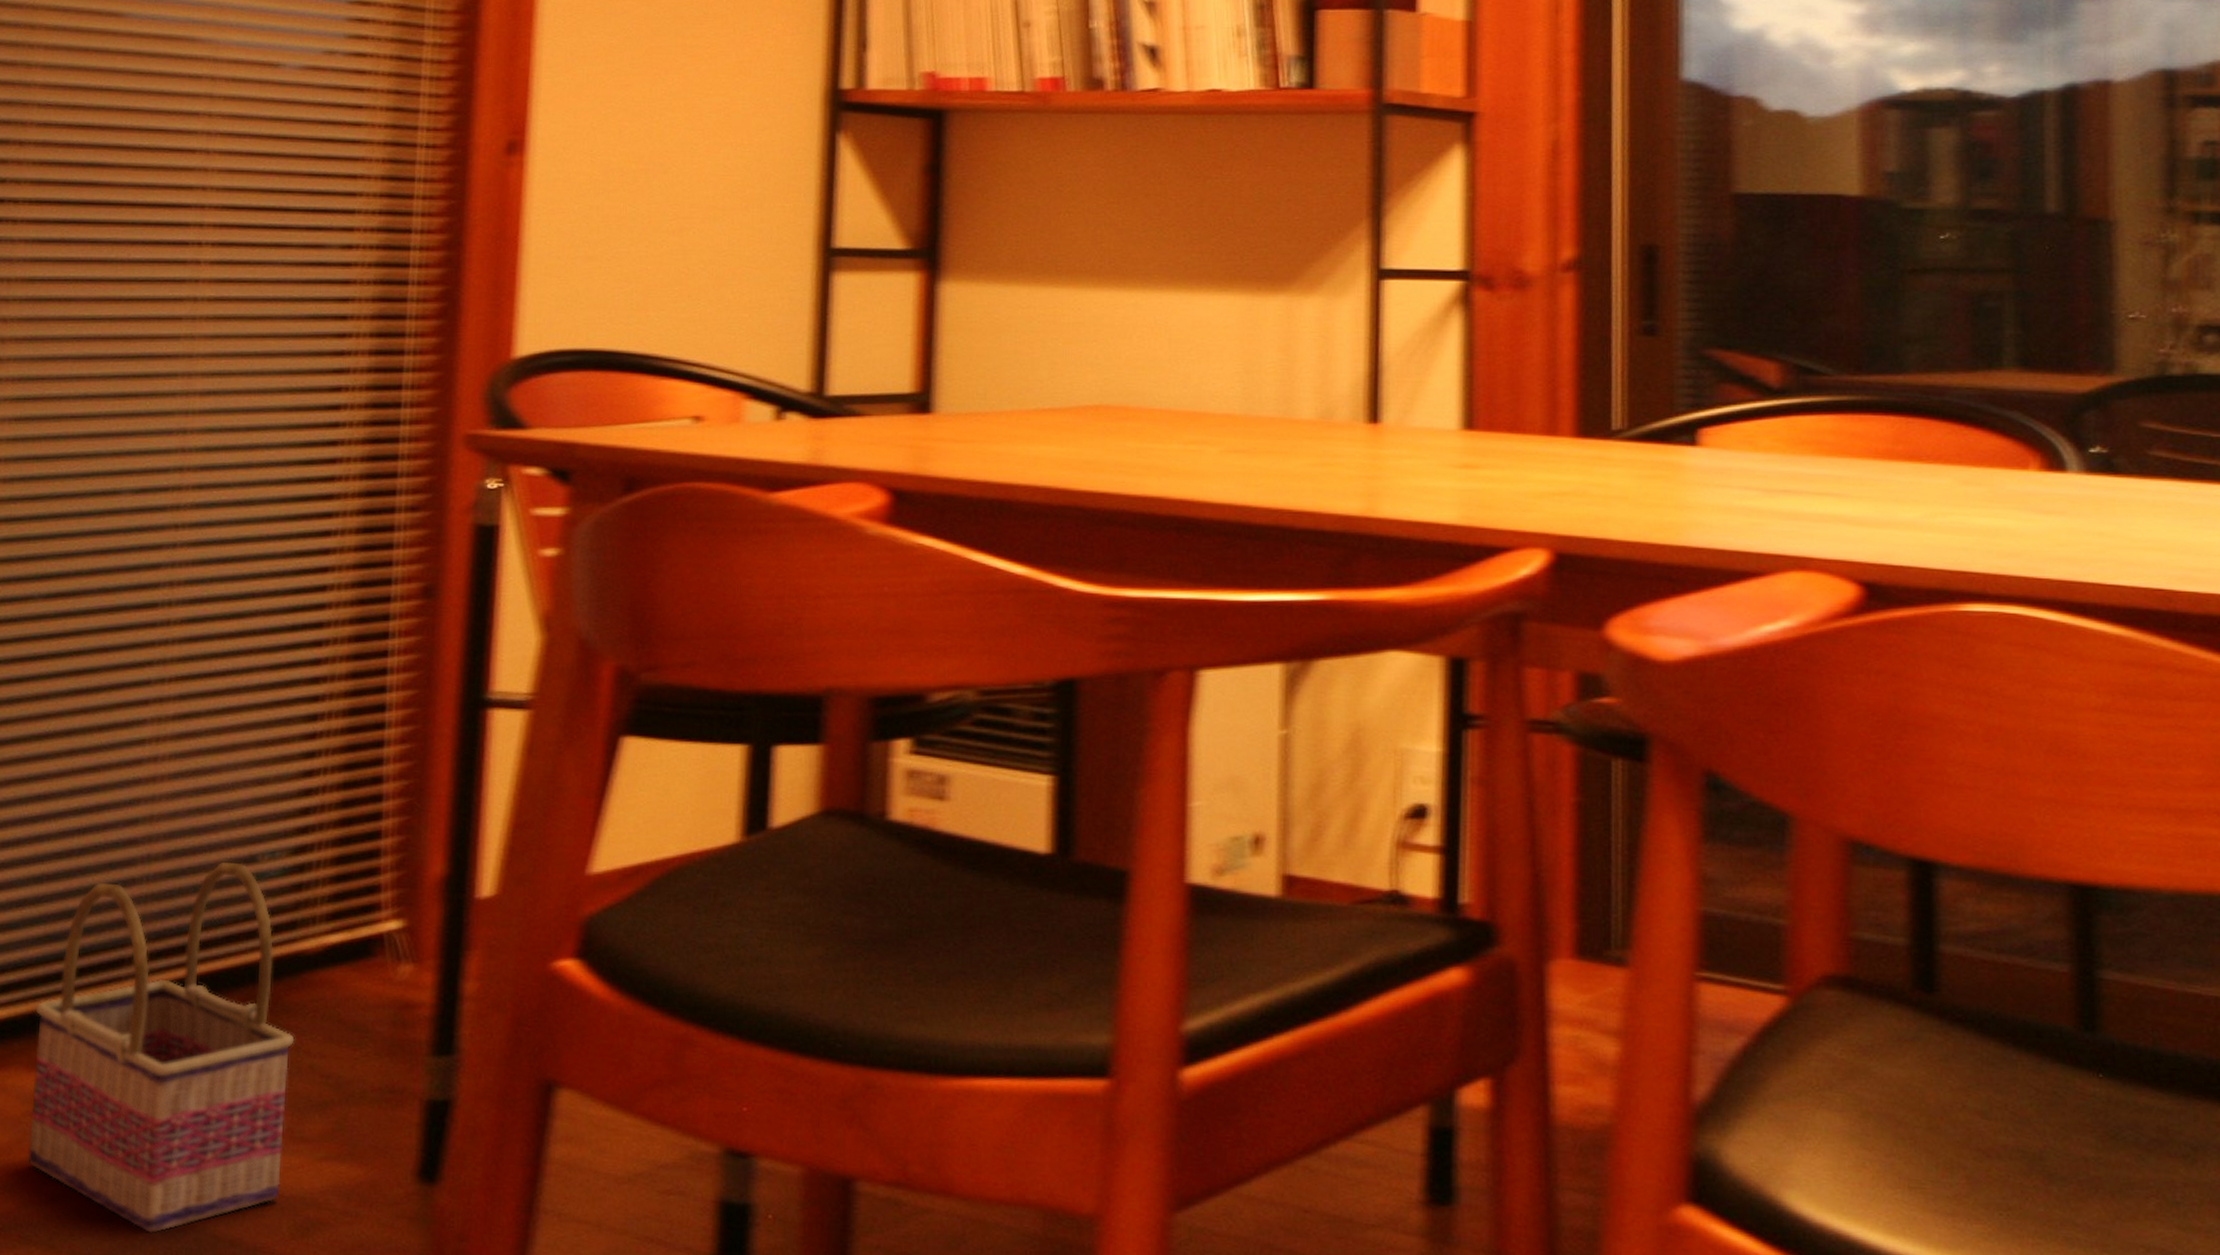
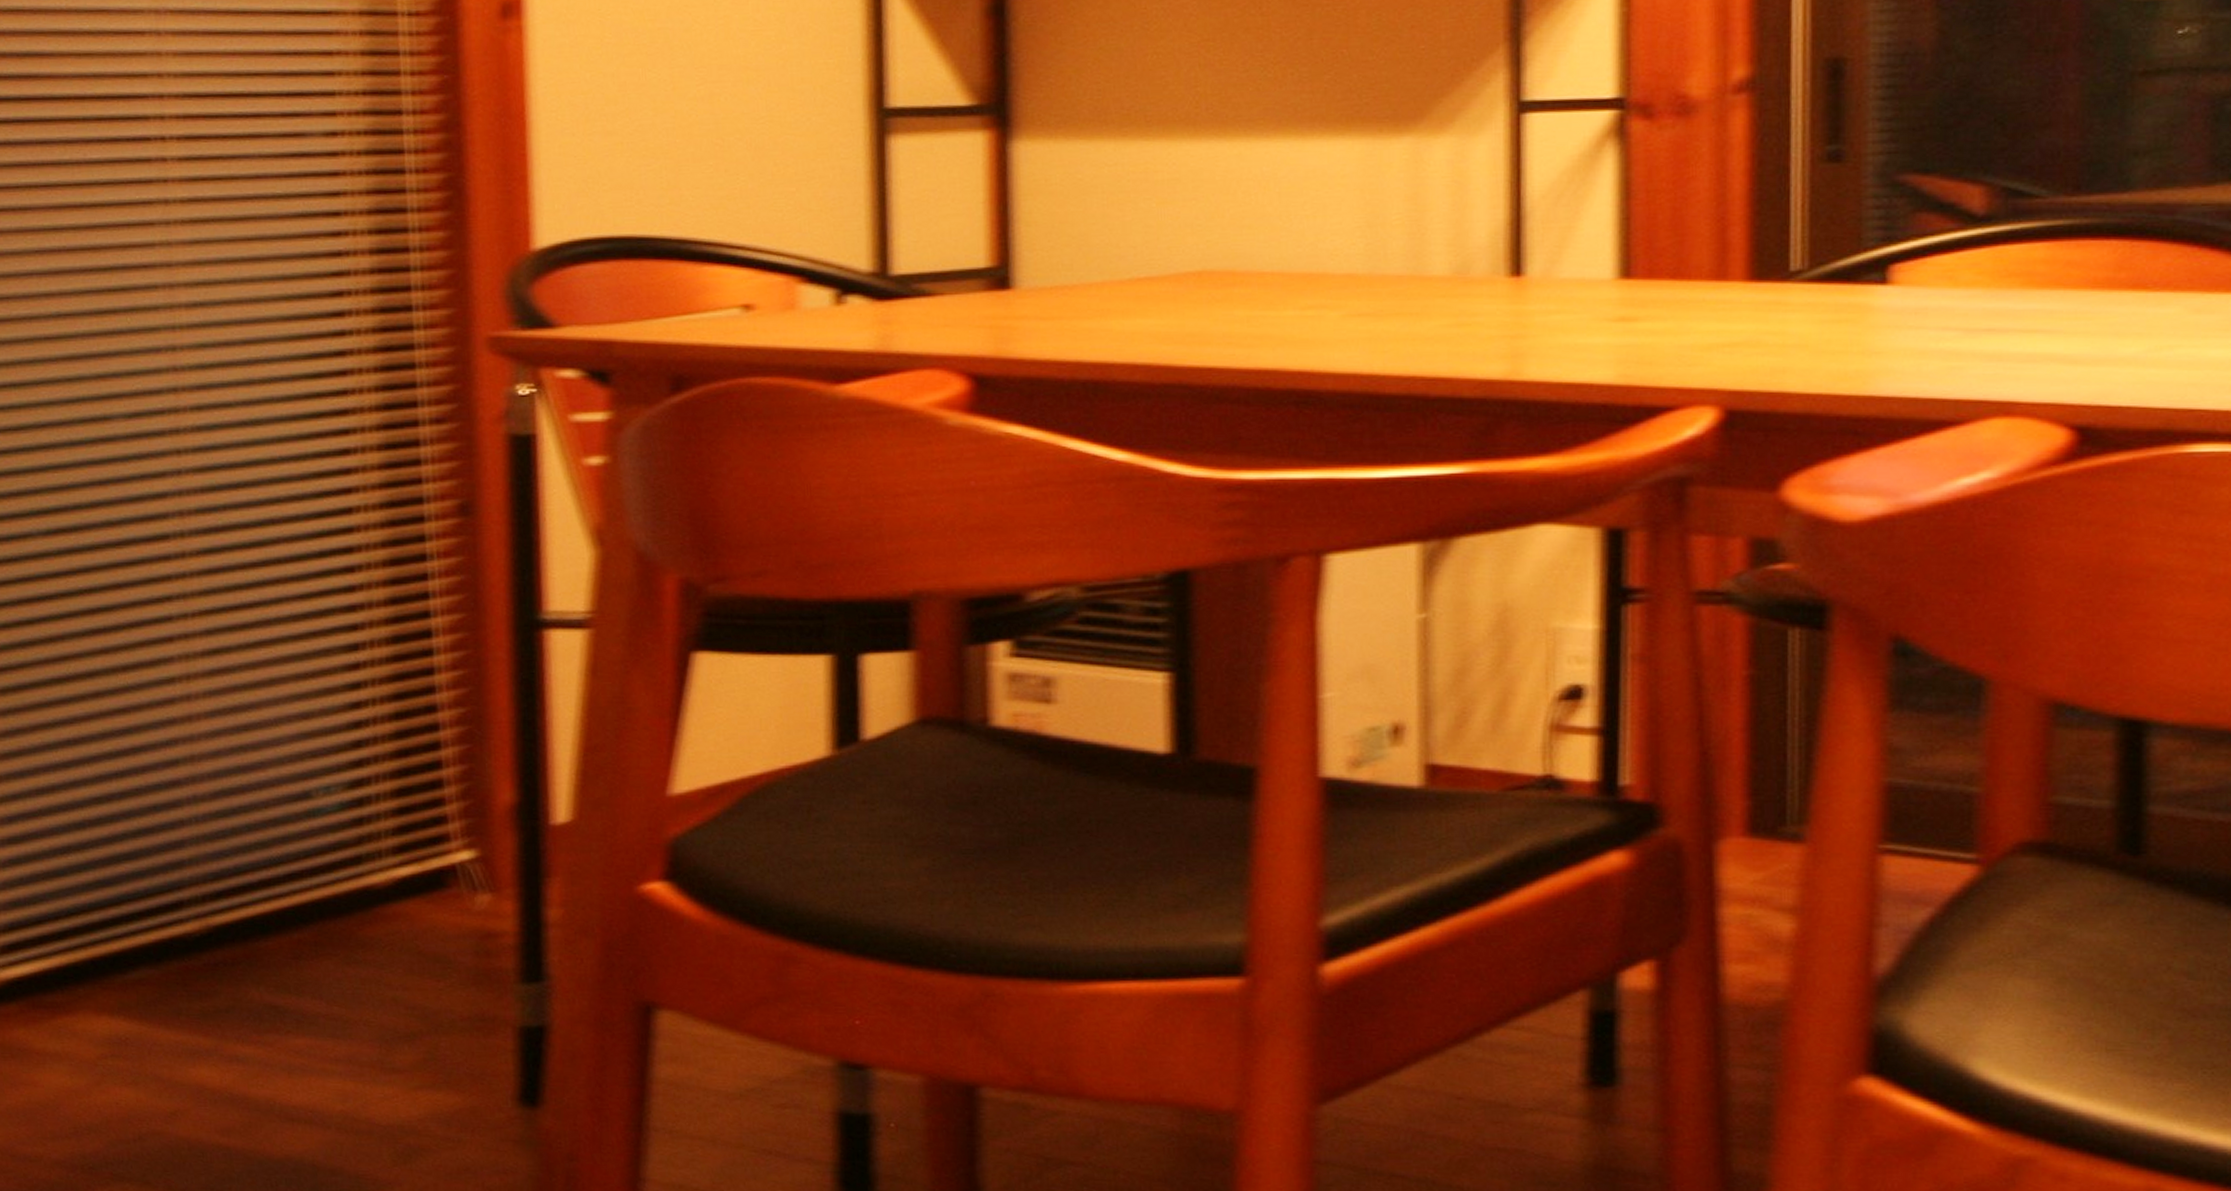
basket: present [27,861,295,1235] -> none [96,799,376,1167]

